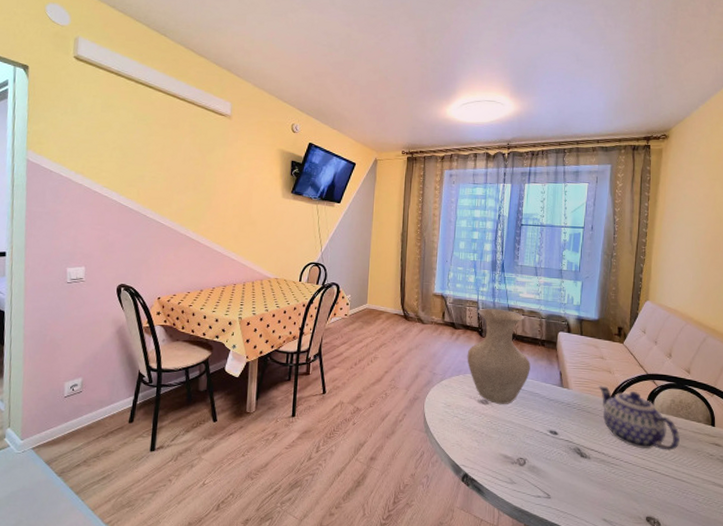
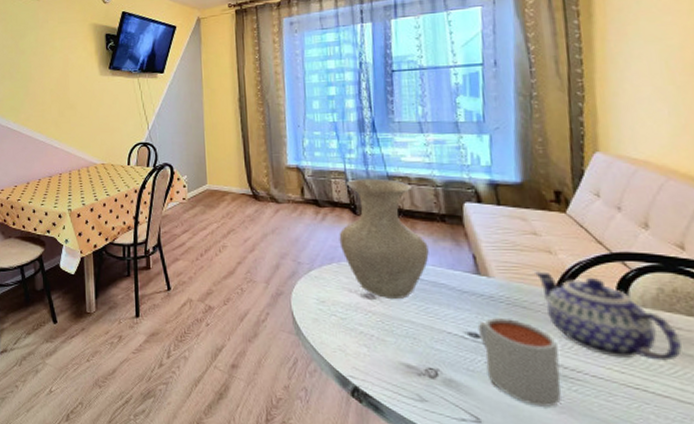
mug: none [556,420,606,485] -> present [477,318,561,407]

